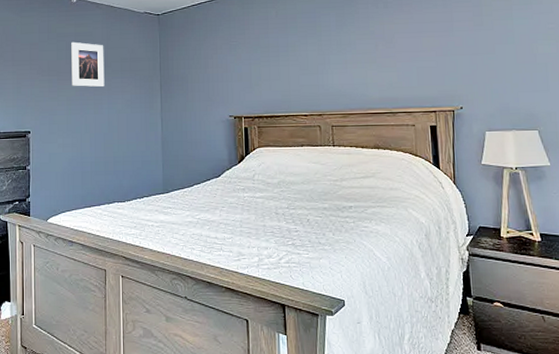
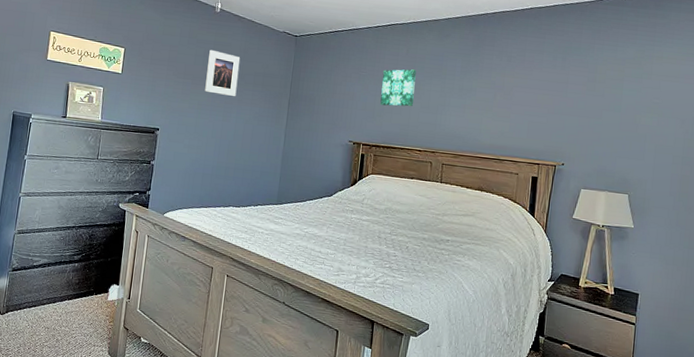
wall art: none [254,31,291,73] -> present [380,69,417,107]

